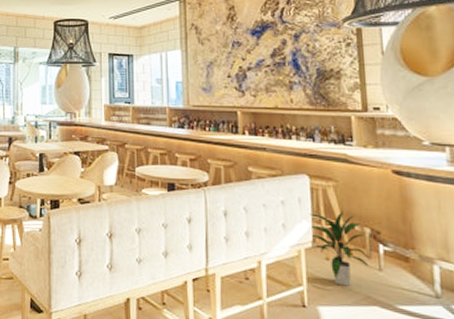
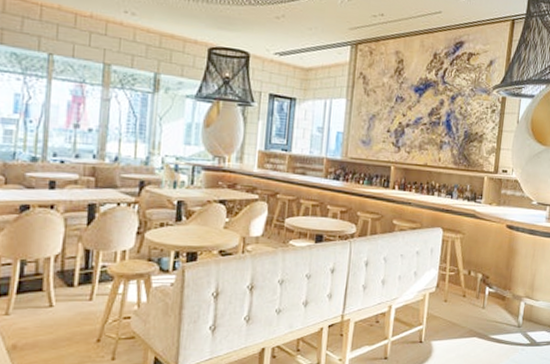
indoor plant: present [309,210,370,286] -> none [435,259,478,323]

